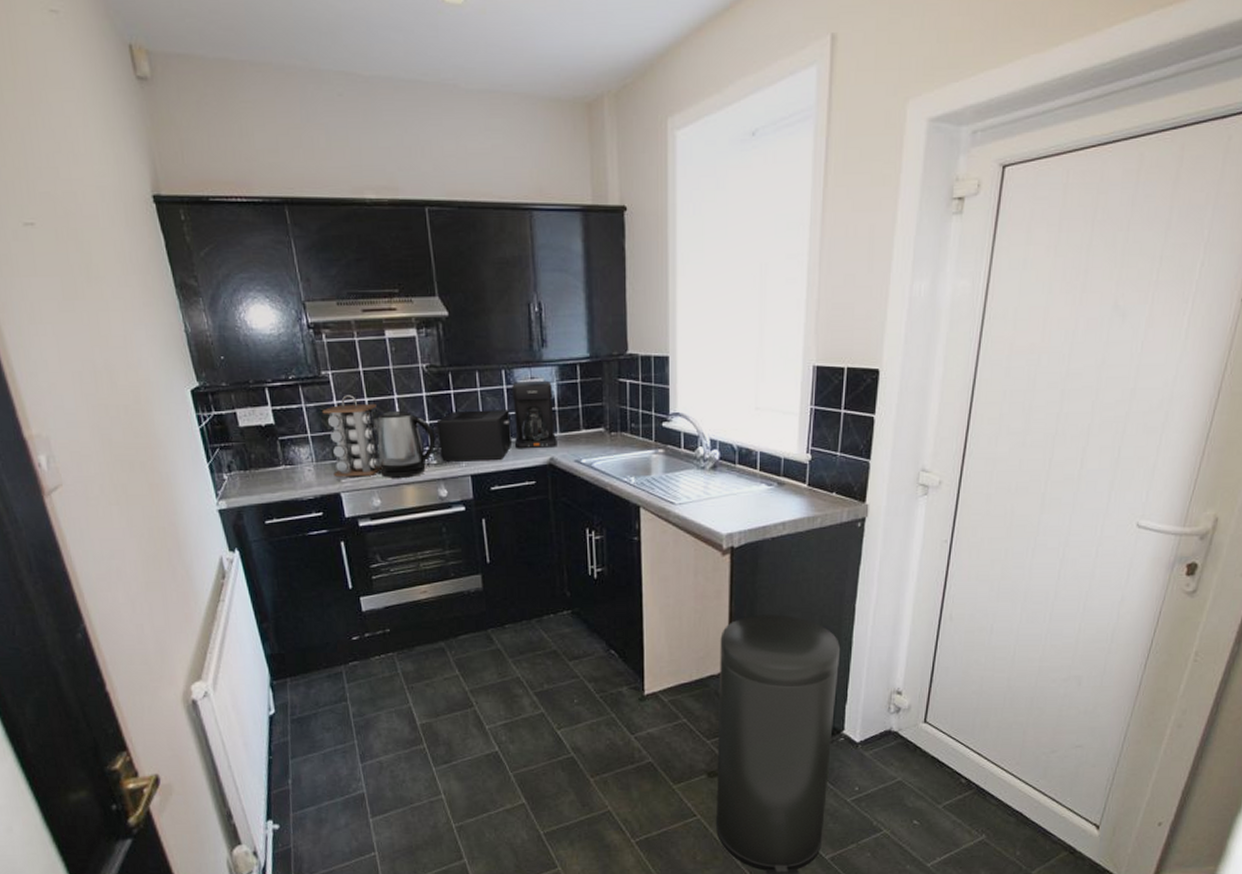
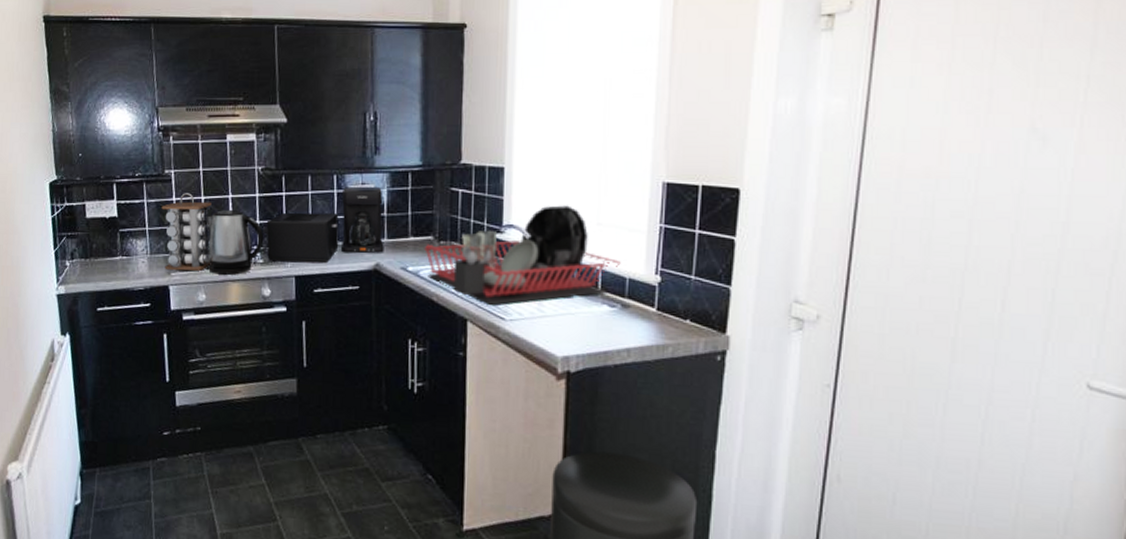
dish rack: none [595,392,777,491] -> present [423,205,621,305]

